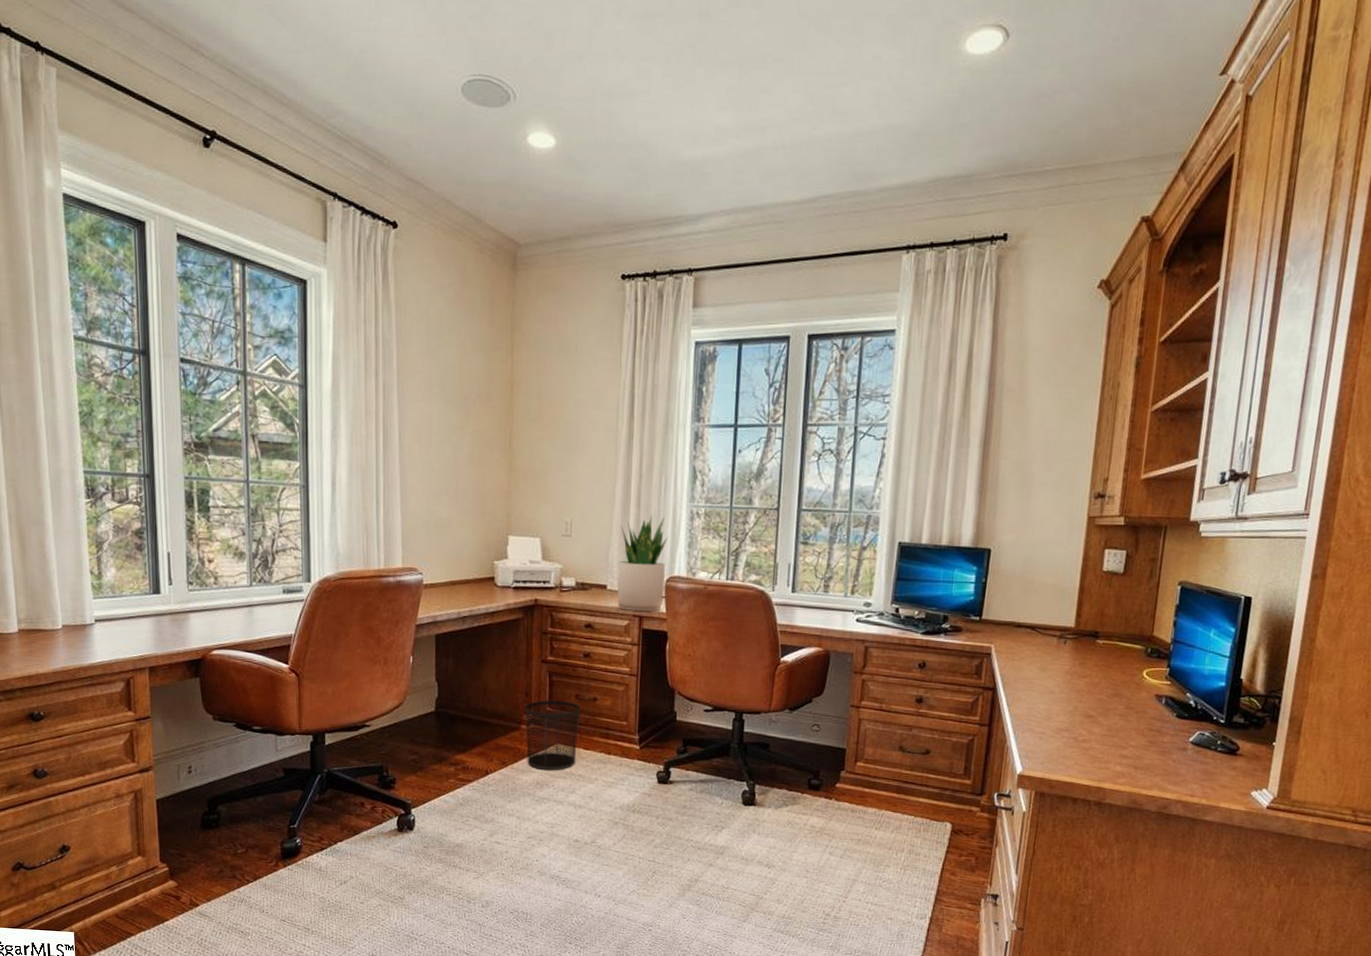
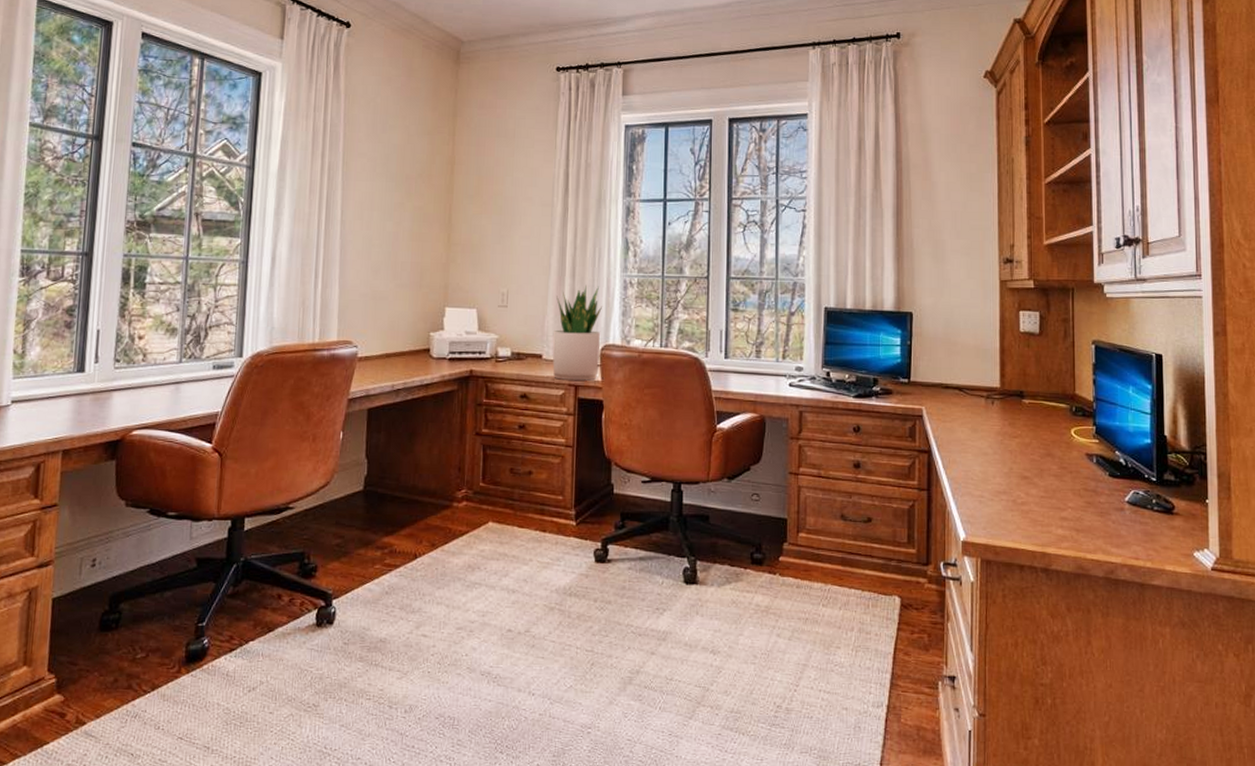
waste bin: present [524,700,581,771] -> none [457,474,515,552]

